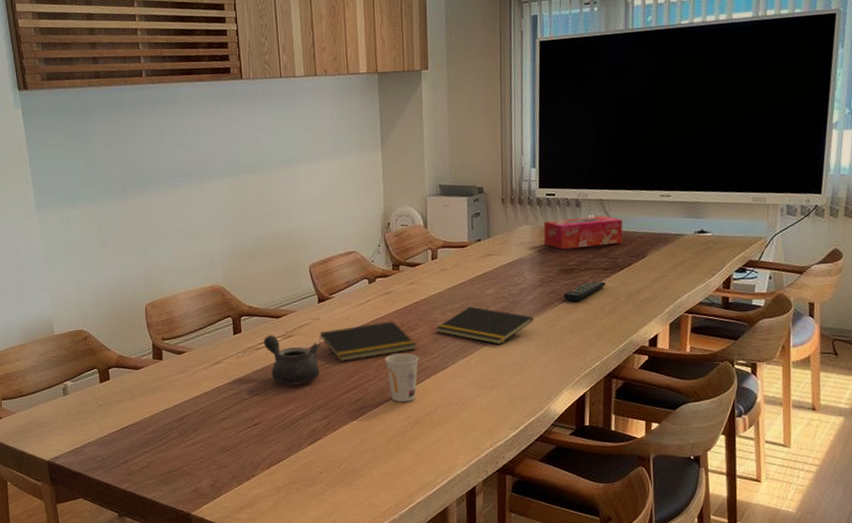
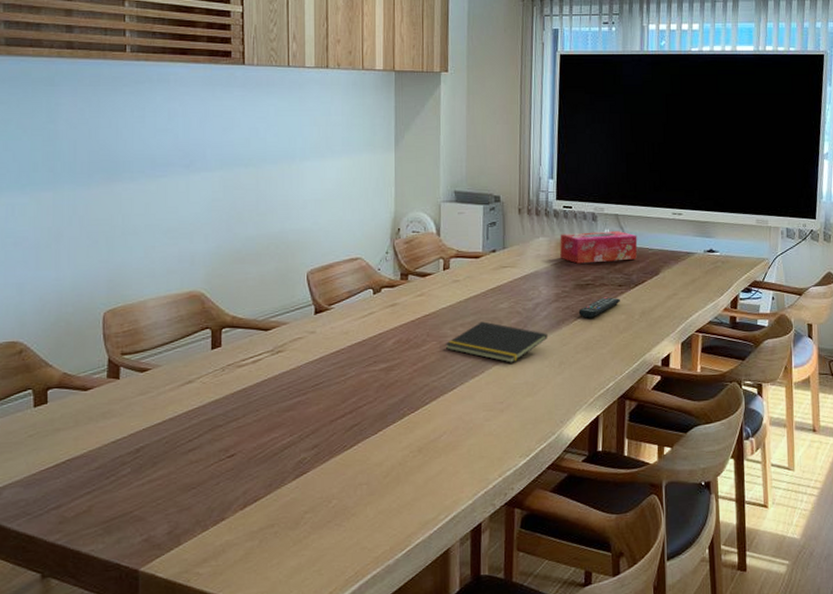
teapot: present [263,335,320,385] -> none [246,350,313,409]
notepad: present [319,321,417,361] -> none [313,336,423,381]
cup: present [385,353,420,402] -> none [387,372,426,428]

